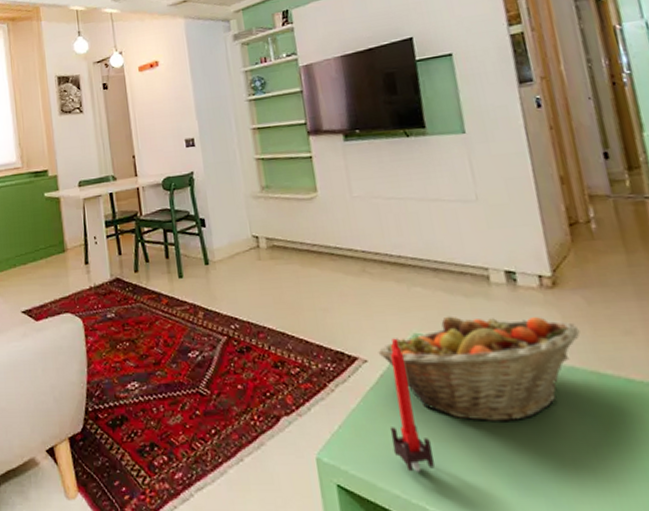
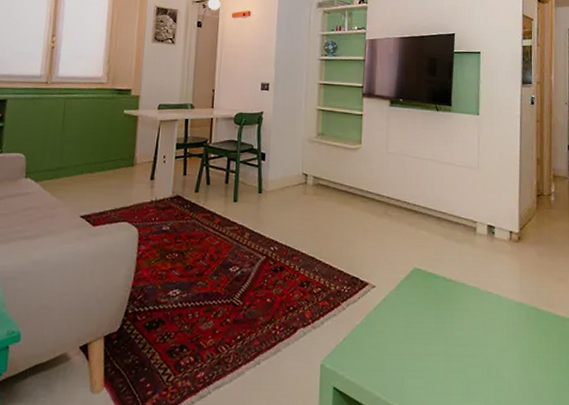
fruit basket: present [378,316,580,423] -> none [385,256,530,342]
candle: present [389,338,435,472] -> none [382,270,412,379]

